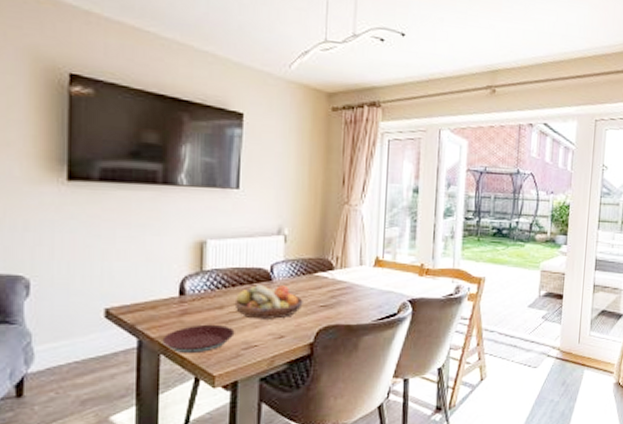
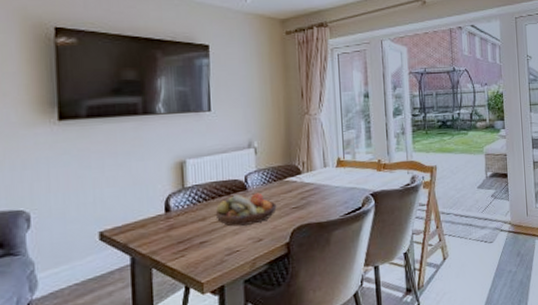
plate: present [162,324,235,354] -> none [153,235,218,266]

